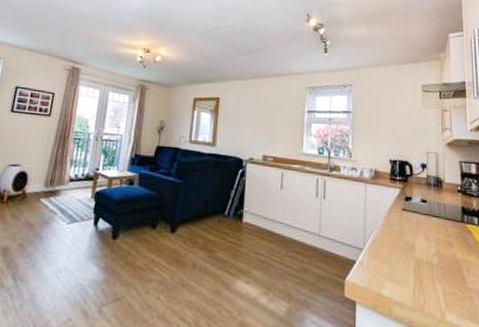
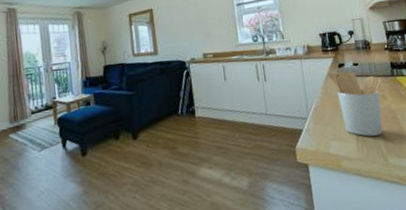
utensil holder: none [392,204,450,286] -> present [328,71,383,137]

